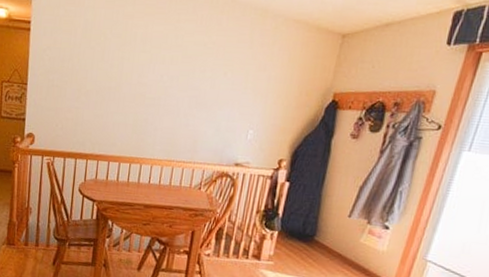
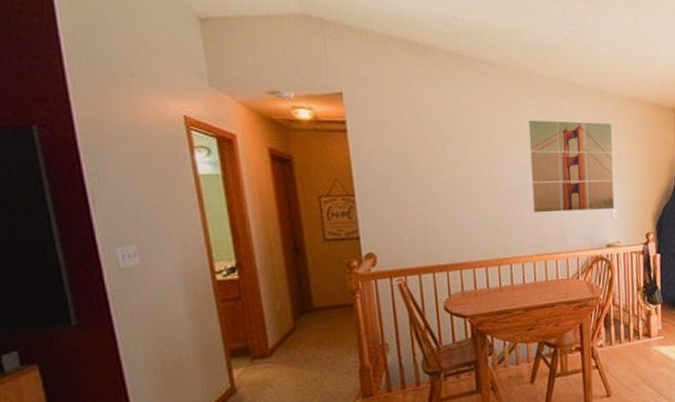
wall art: none [171,33,268,131] -> present [529,120,615,213]

